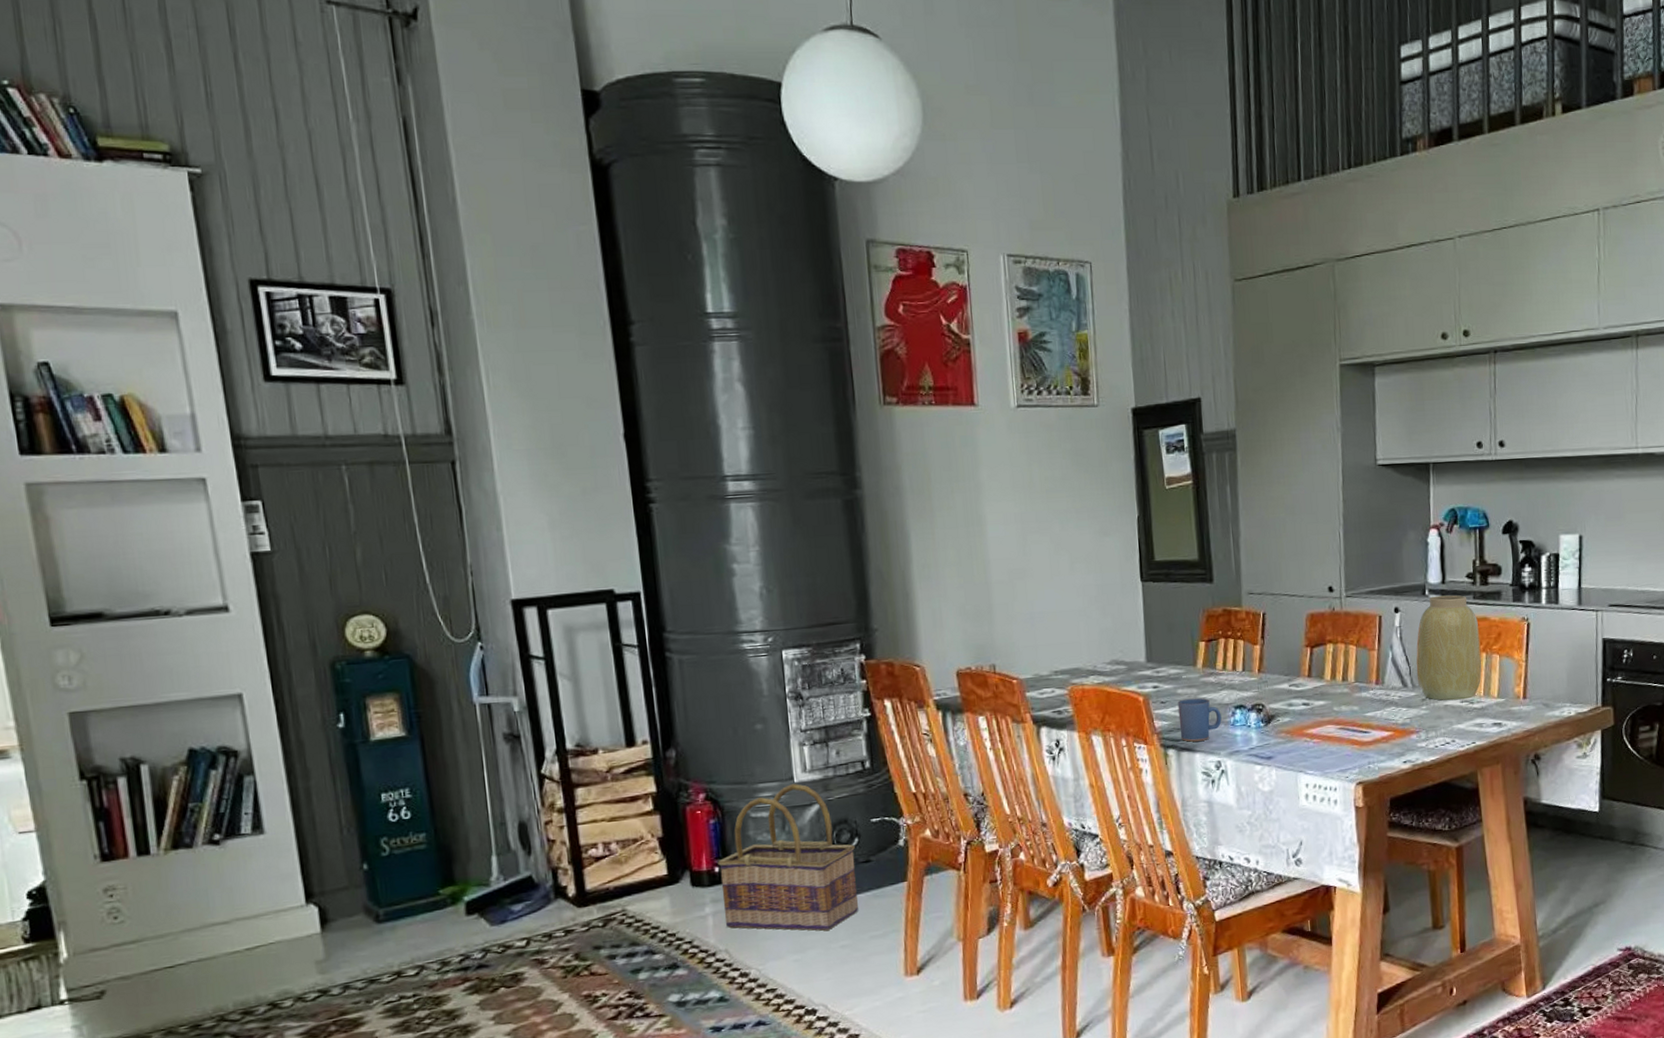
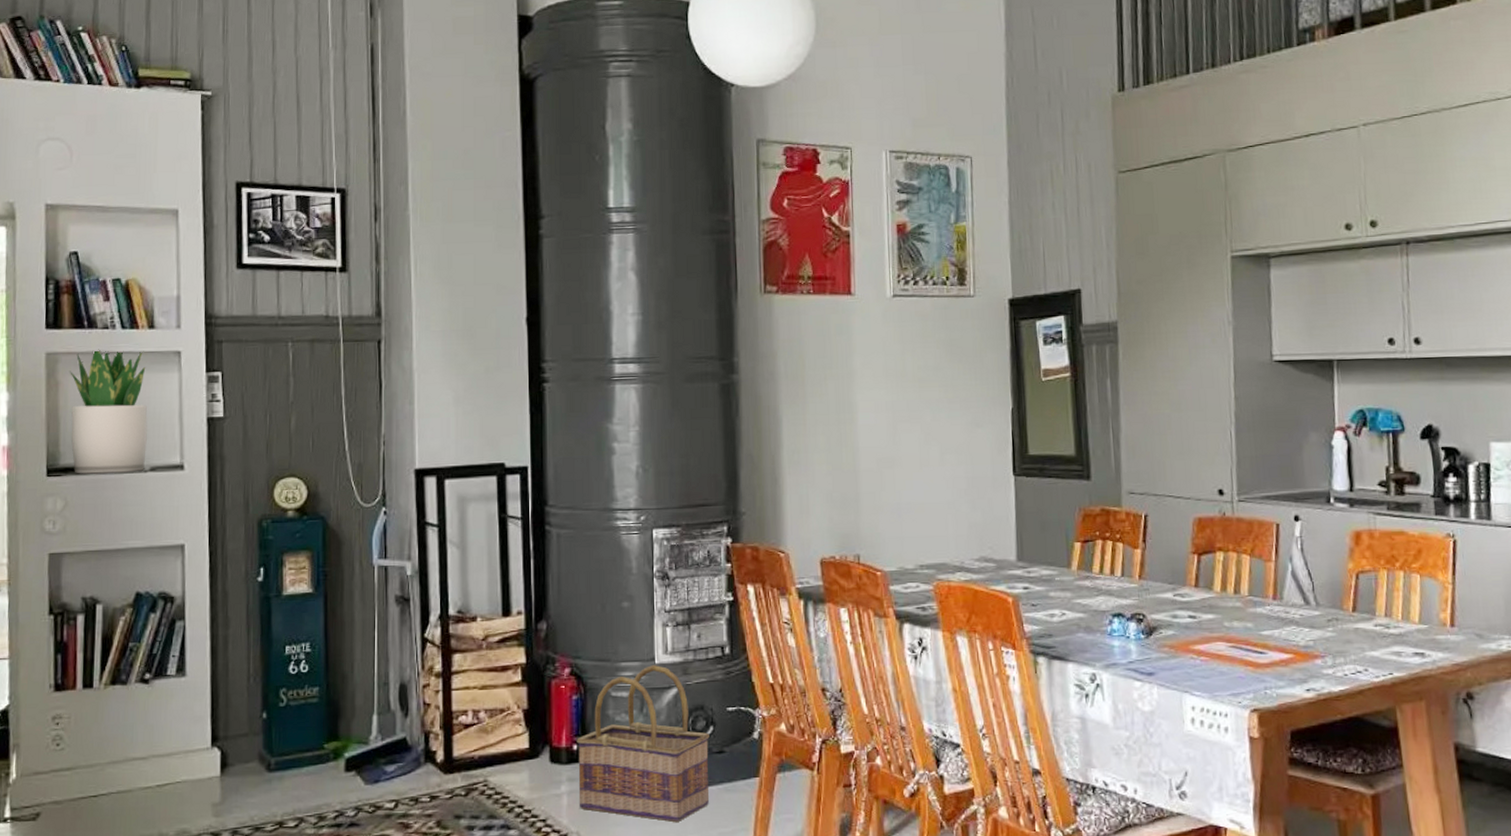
planter: none [61,477,179,622] -> present [70,349,148,474]
mug: present [1177,698,1222,742] -> none [1049,602,1098,650]
vase: present [1416,595,1482,701] -> none [1320,504,1400,624]

